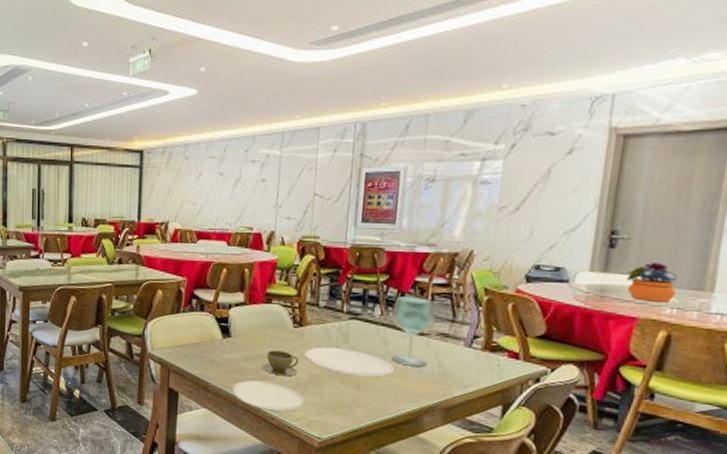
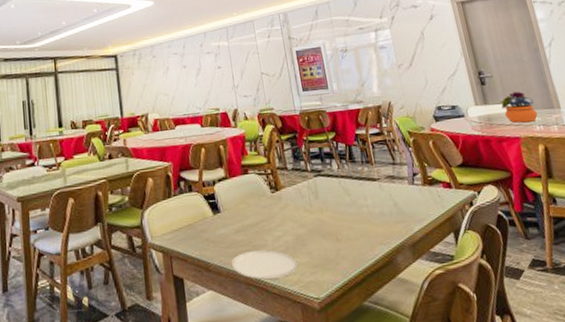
teacup: present [262,350,299,377] -> none [253,217,284,243]
plate: present [304,347,395,378] -> none [286,204,362,230]
wine glass: present [390,296,436,367] -> none [345,147,386,211]

